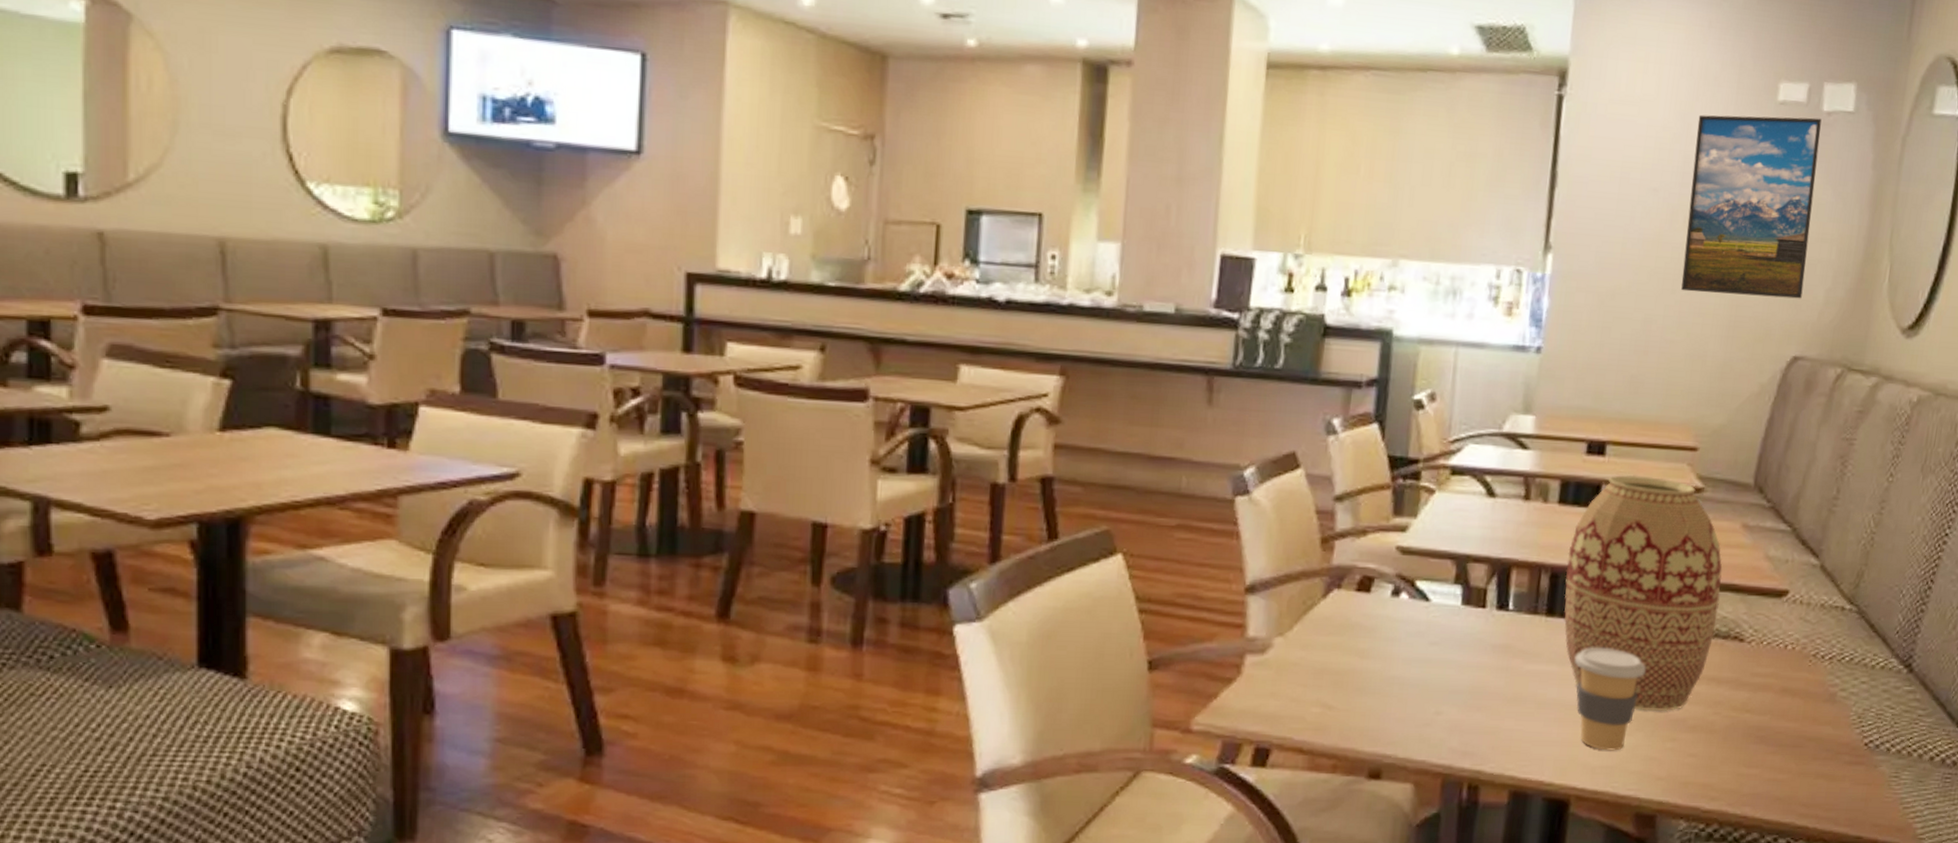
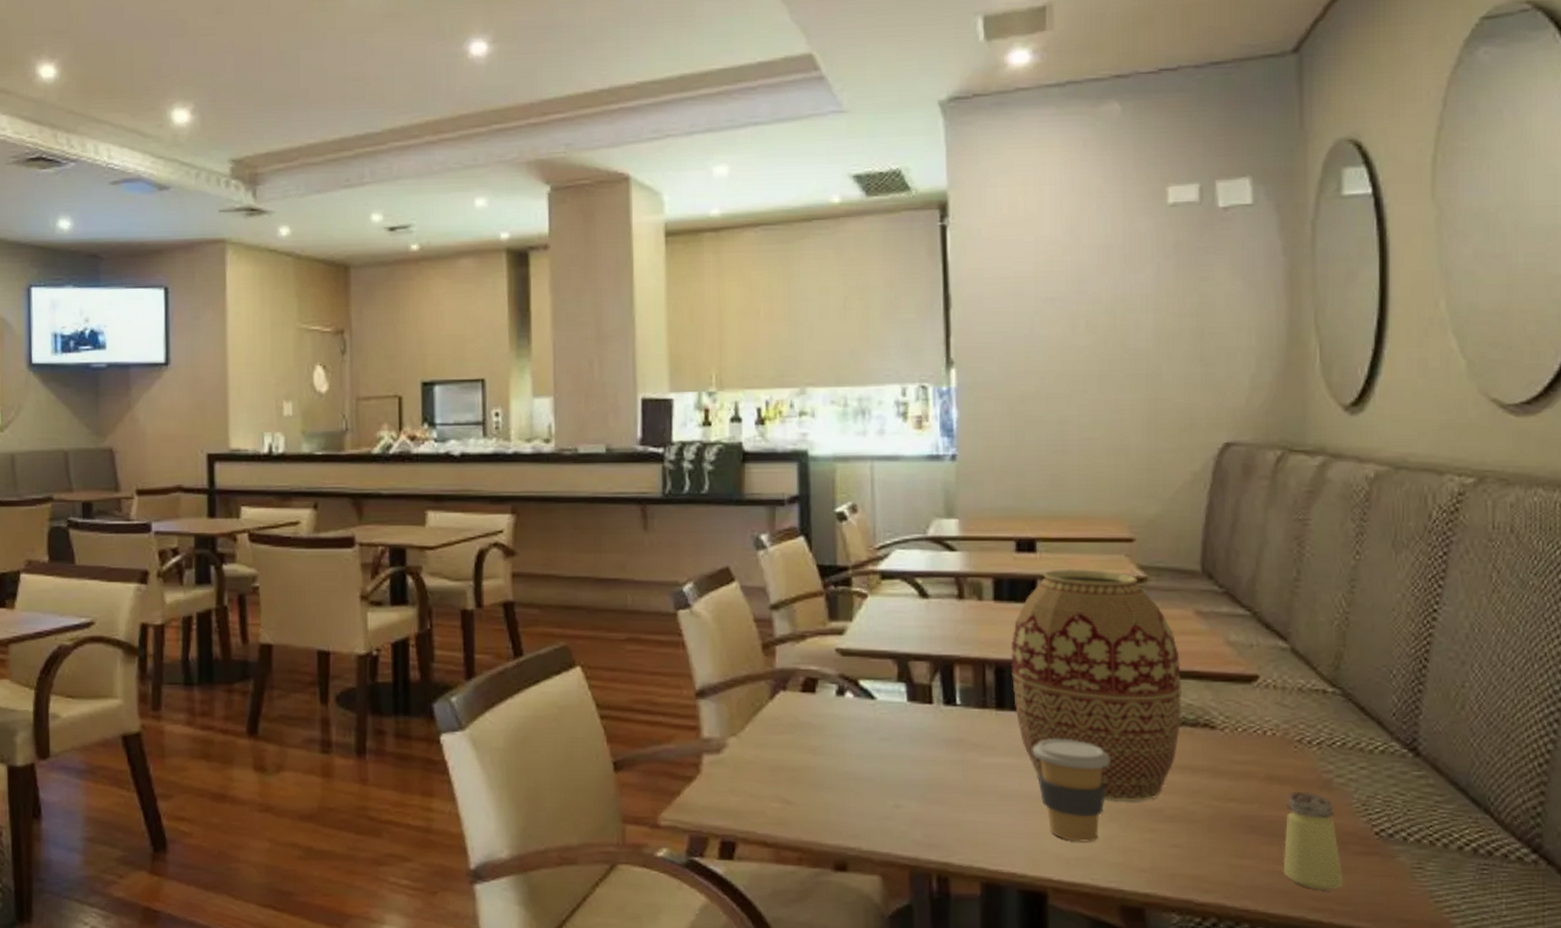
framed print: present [1681,114,1822,299] -> none [1086,214,1225,391]
saltshaker: none [1782,703,1834,799] -> present [1283,791,1344,891]

